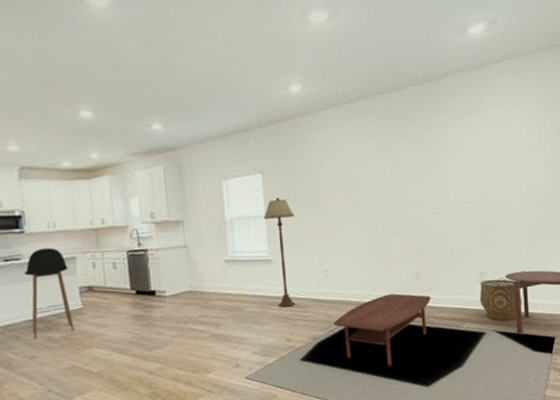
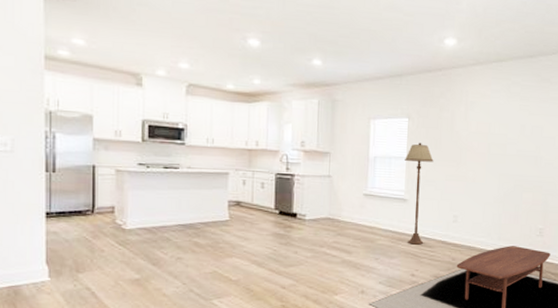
bar stool: present [24,248,75,340] -> none [180,161,221,243]

